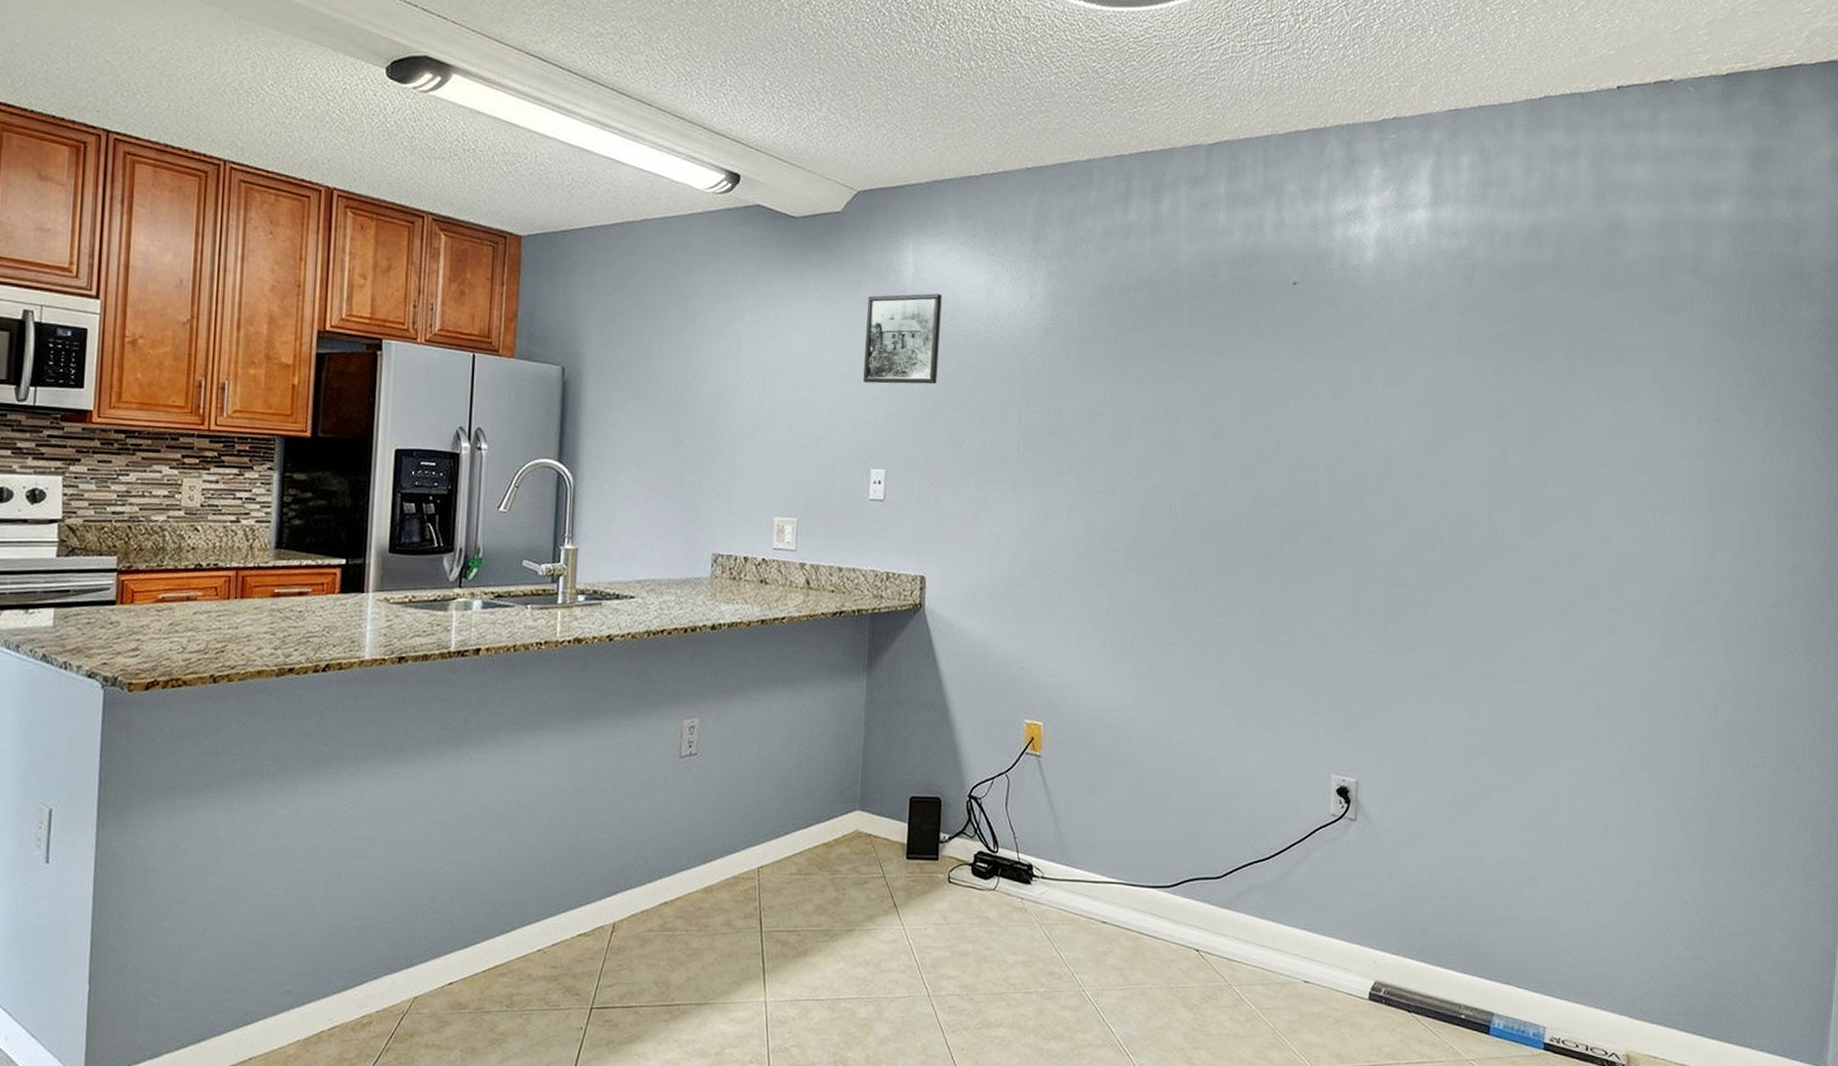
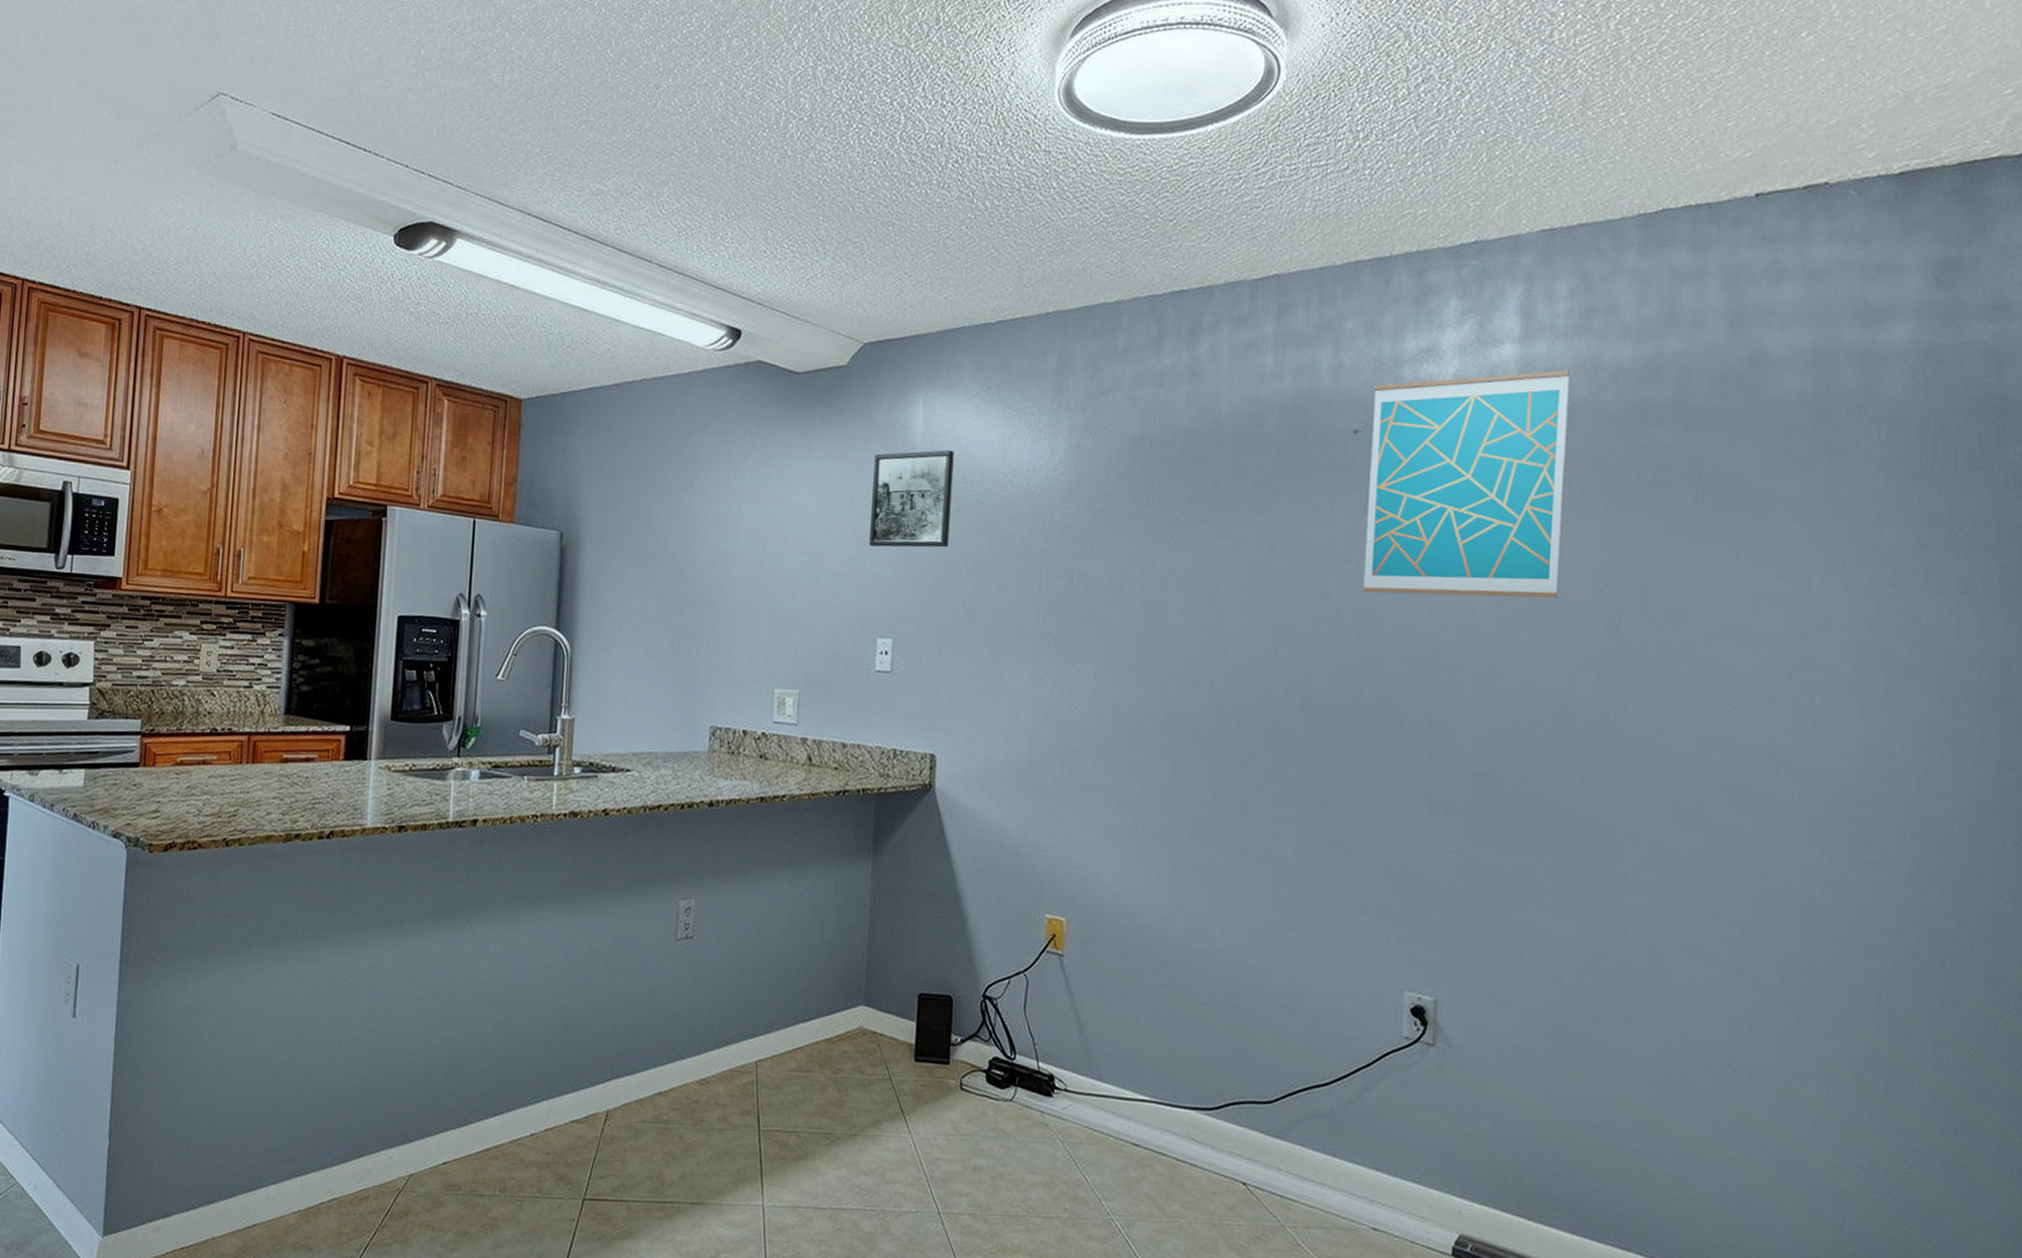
wall art: none [1300,232,1470,431] -> present [1363,369,1570,598]

